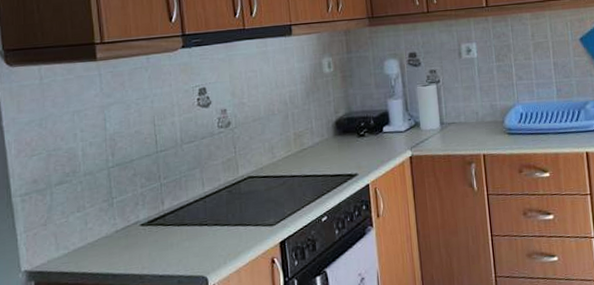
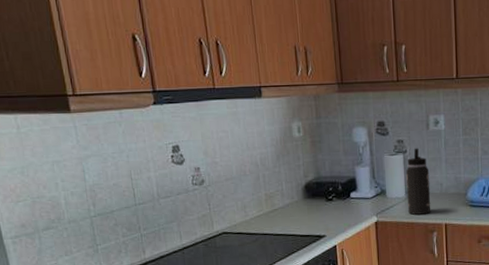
thermos bottle: none [439,77,468,147] -> present [405,148,431,215]

